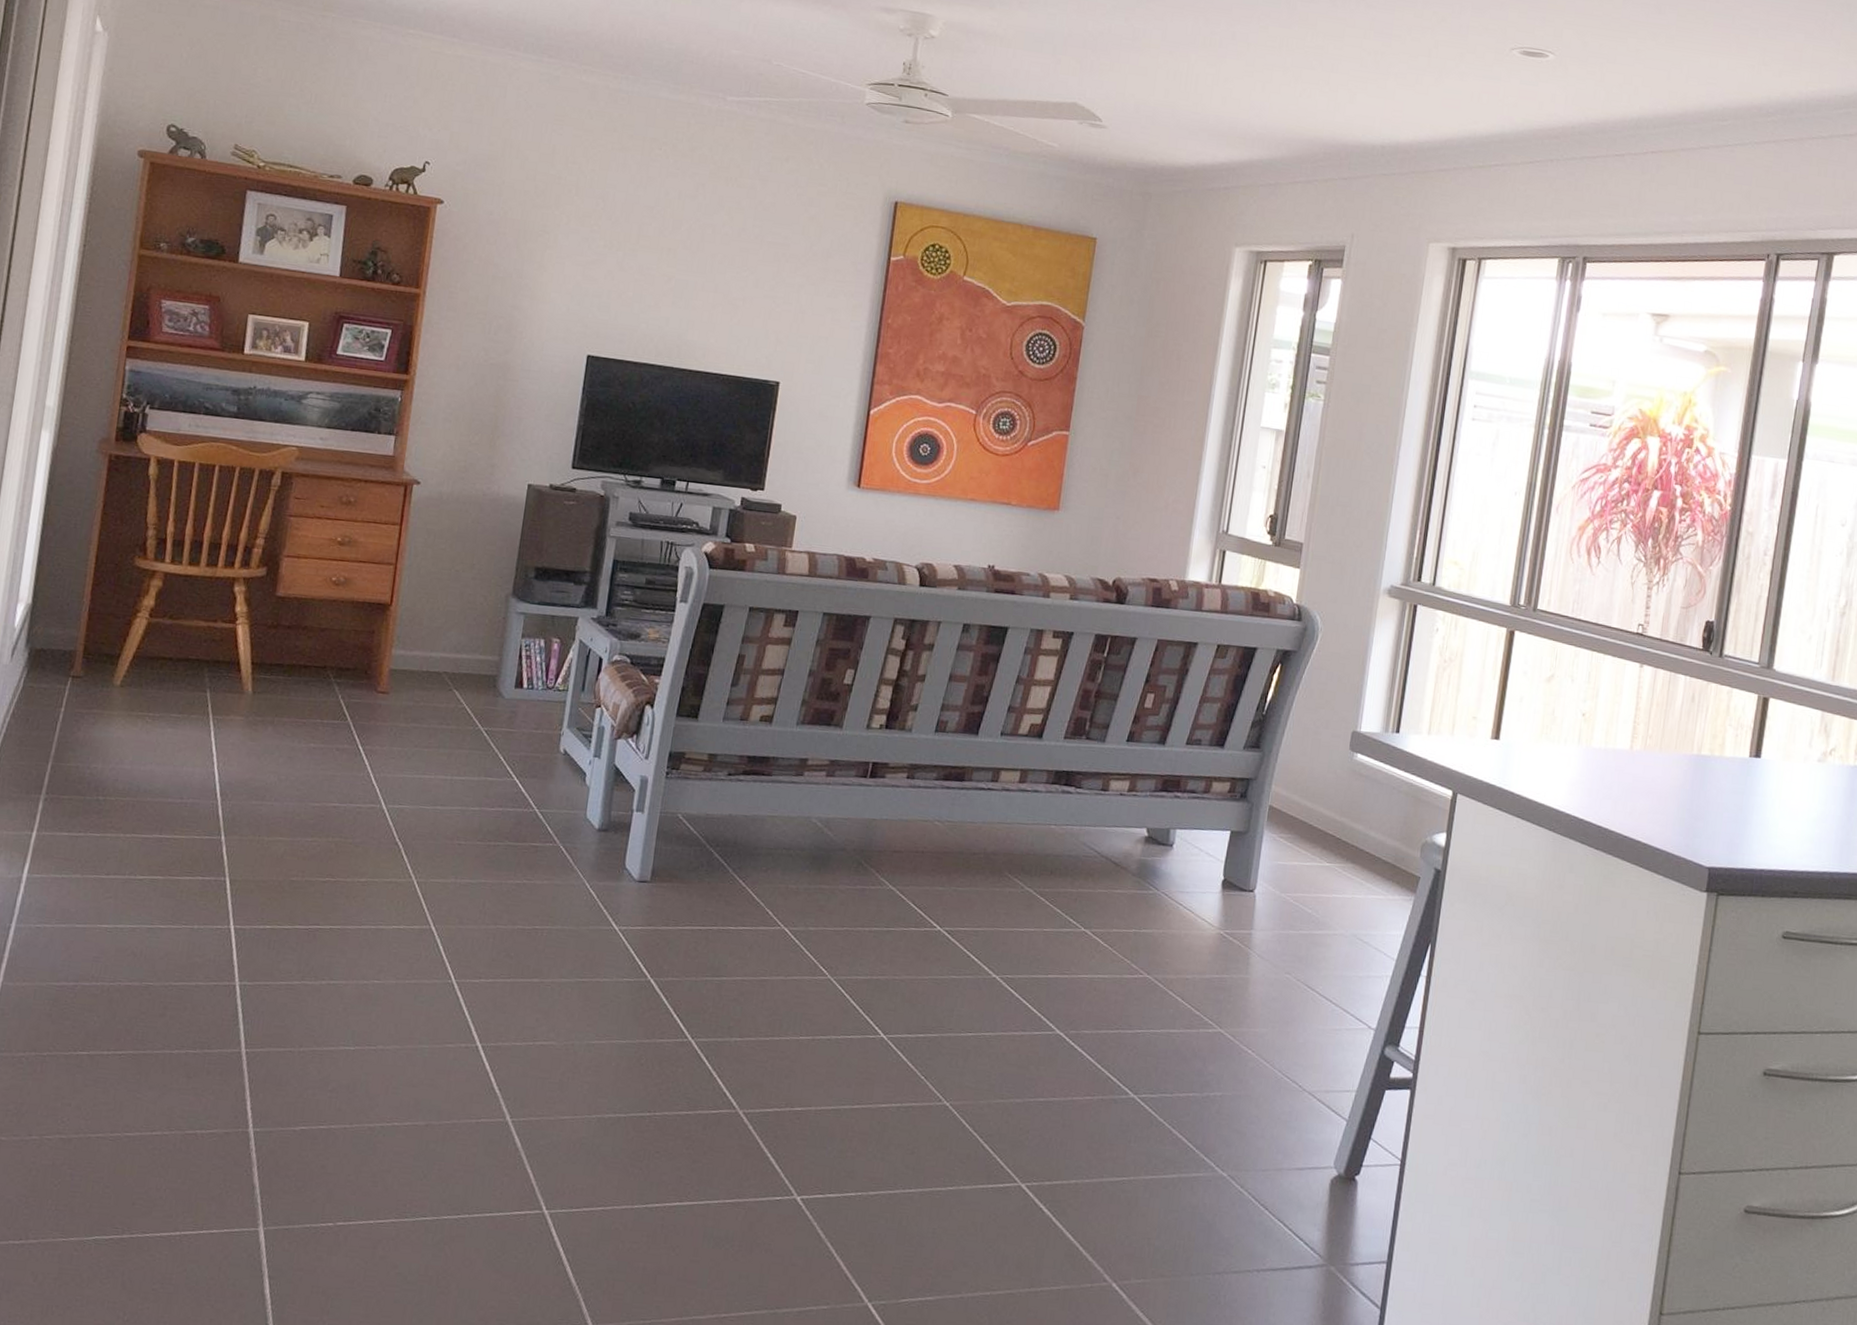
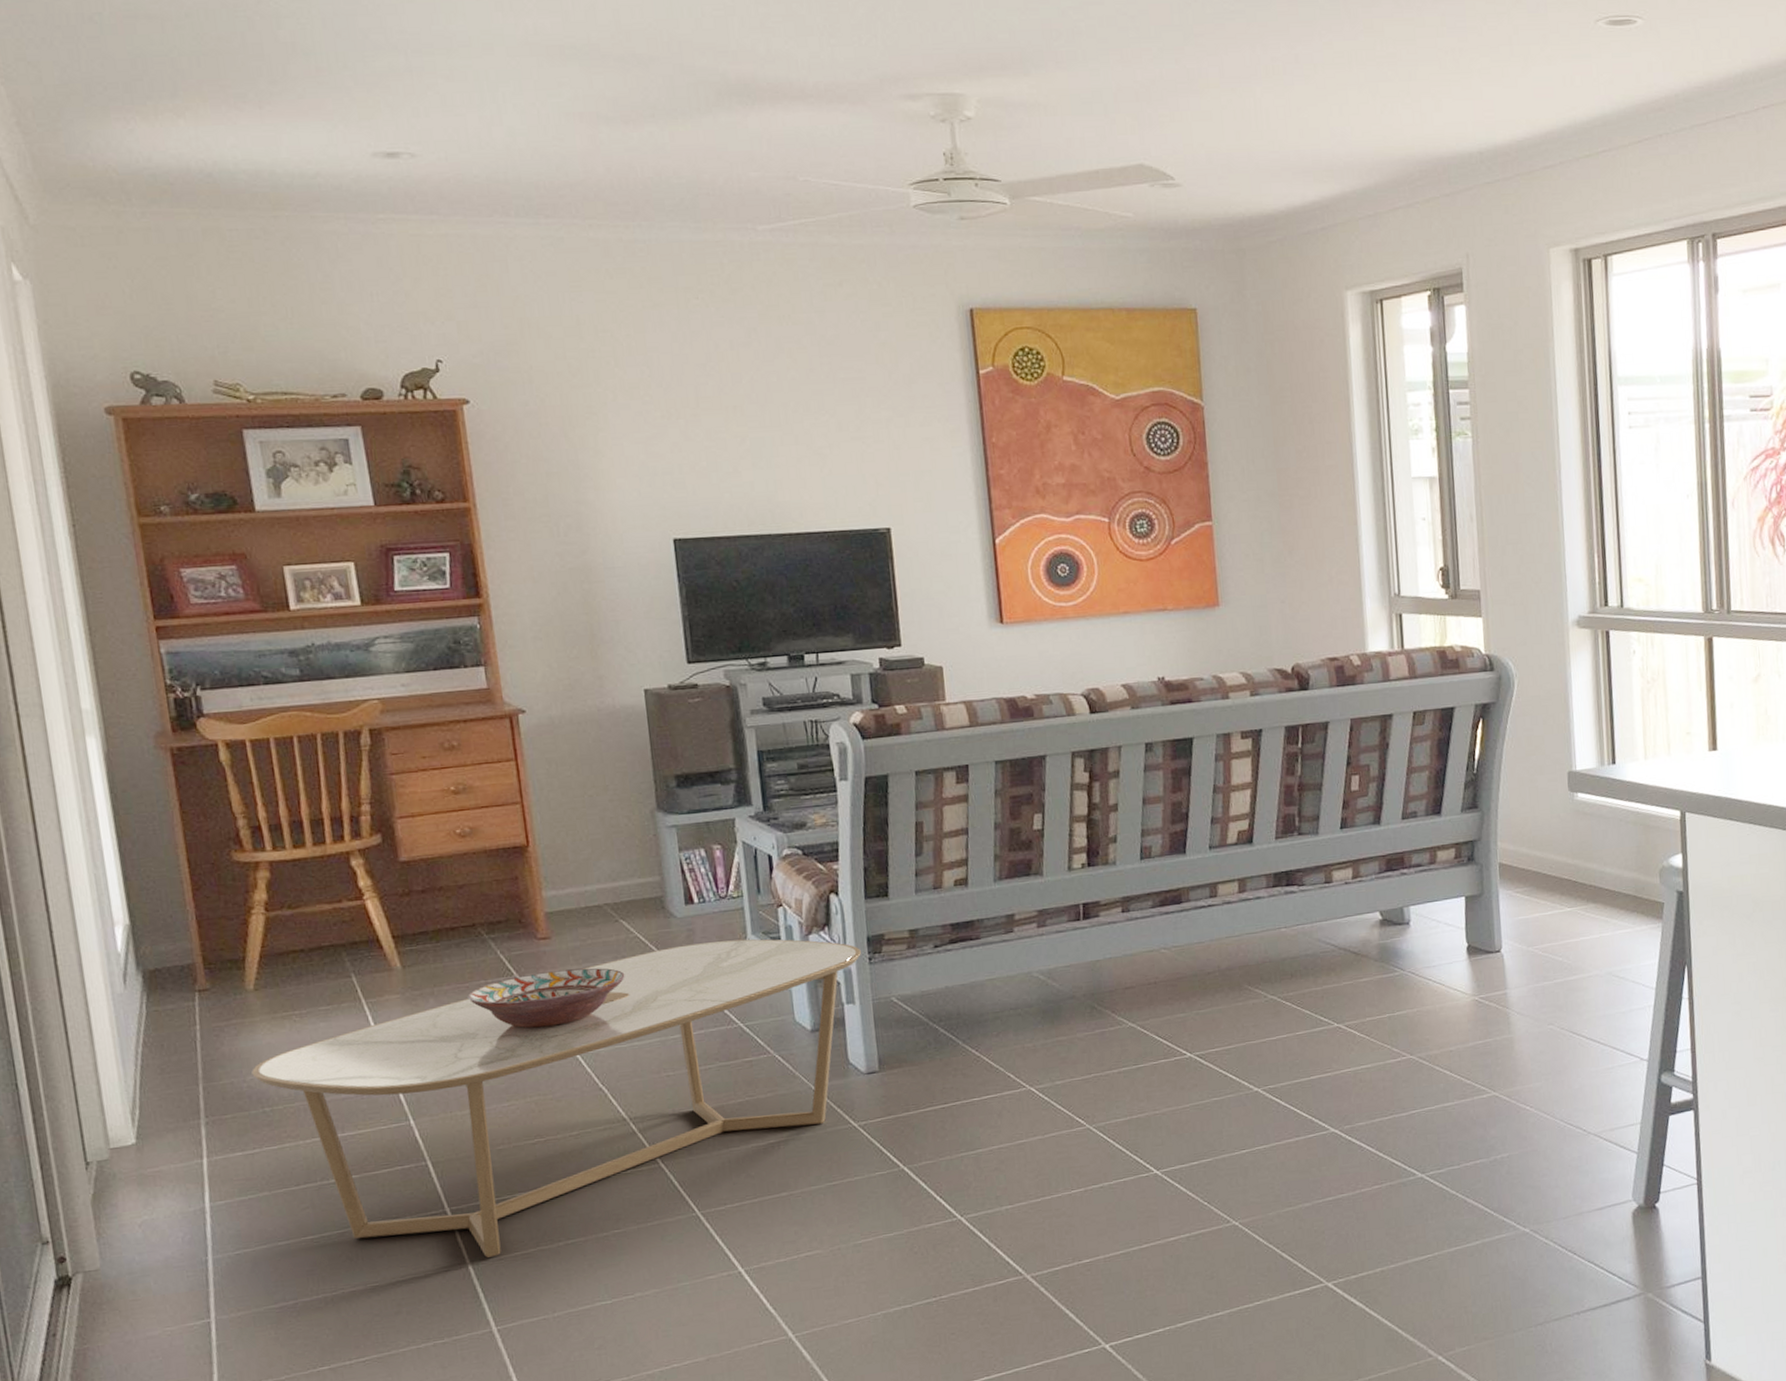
coffee table: none [97,724,661,981] -> present [251,939,861,1258]
decorative bowl: none [301,722,445,776] -> present [467,967,625,1029]

